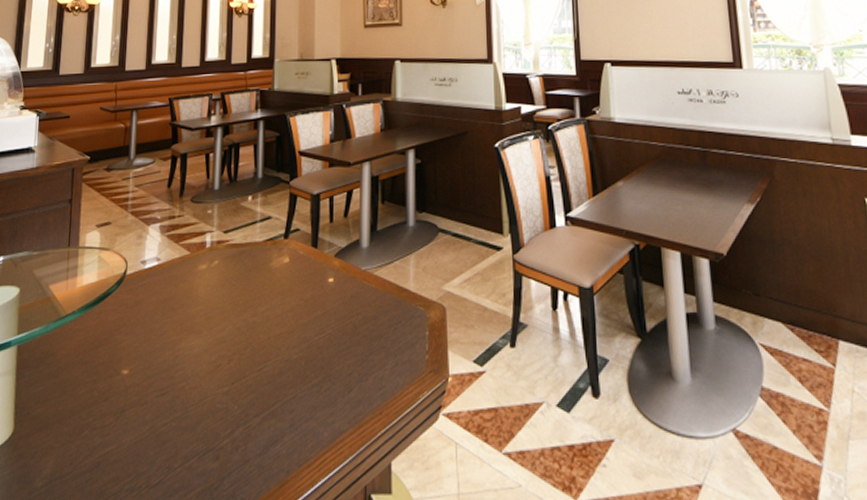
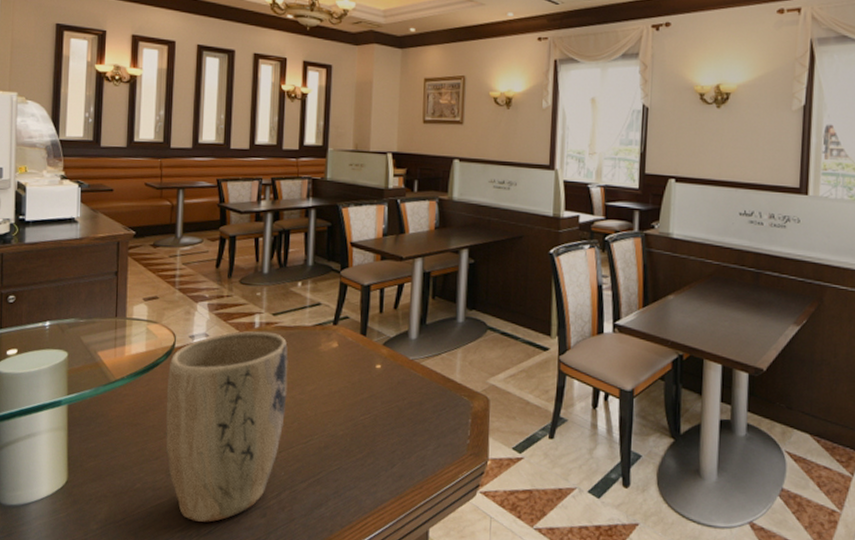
plant pot: none [116,251,240,470] -> present [166,331,288,522]

